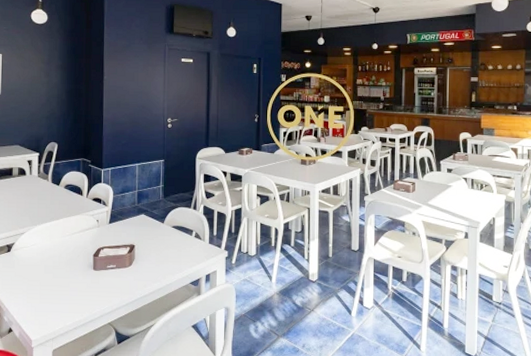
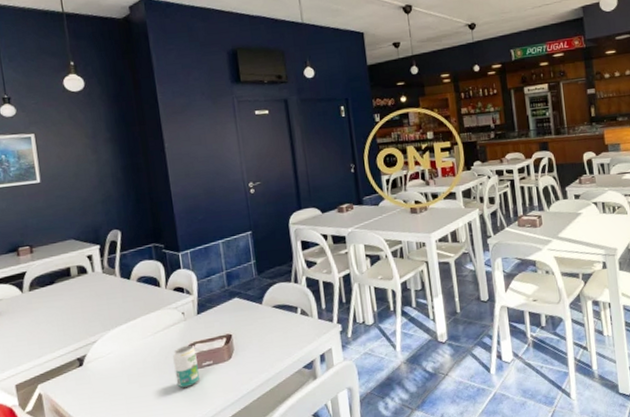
beverage can: none [83,248,103,285] -> present [173,345,200,389]

